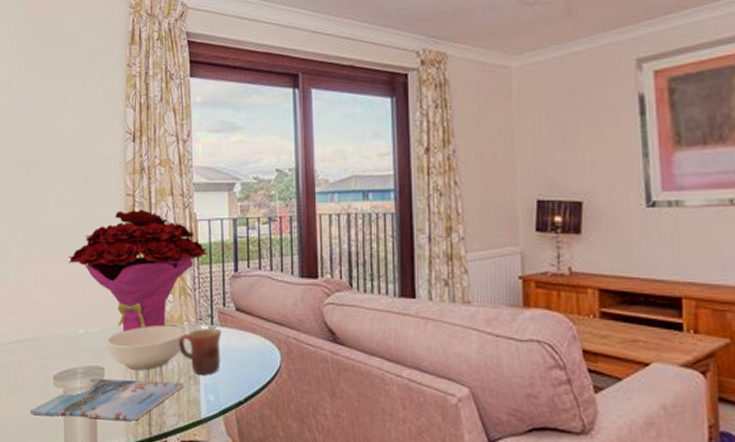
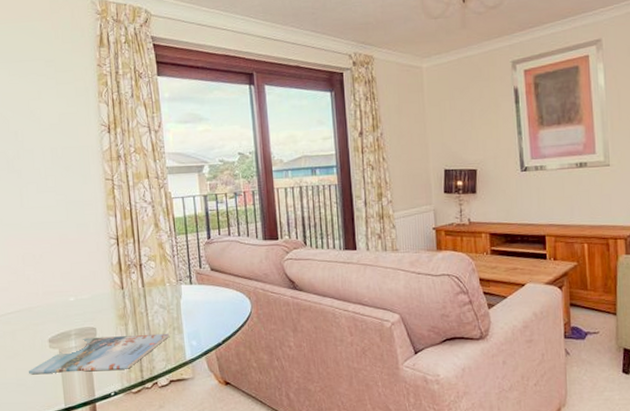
flower bouquet: present [68,209,208,332] -> none [54,191,183,296]
bowl: present [107,325,187,370] -> none [96,287,169,327]
mug: present [179,328,222,375] -> none [162,286,200,325]

